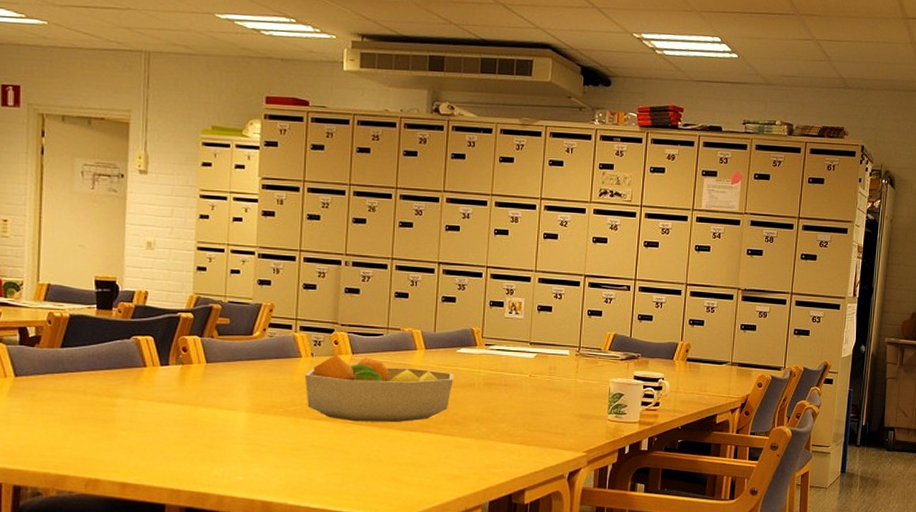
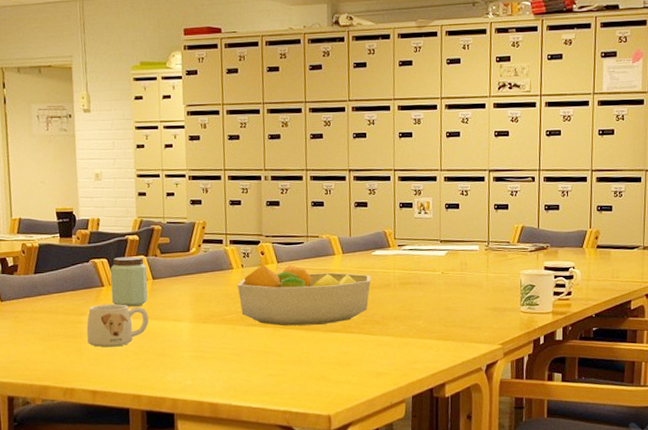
mug: none [121,387,197,435] -> present [86,304,149,348]
peanut butter: none [154,336,201,391] -> present [110,256,148,307]

